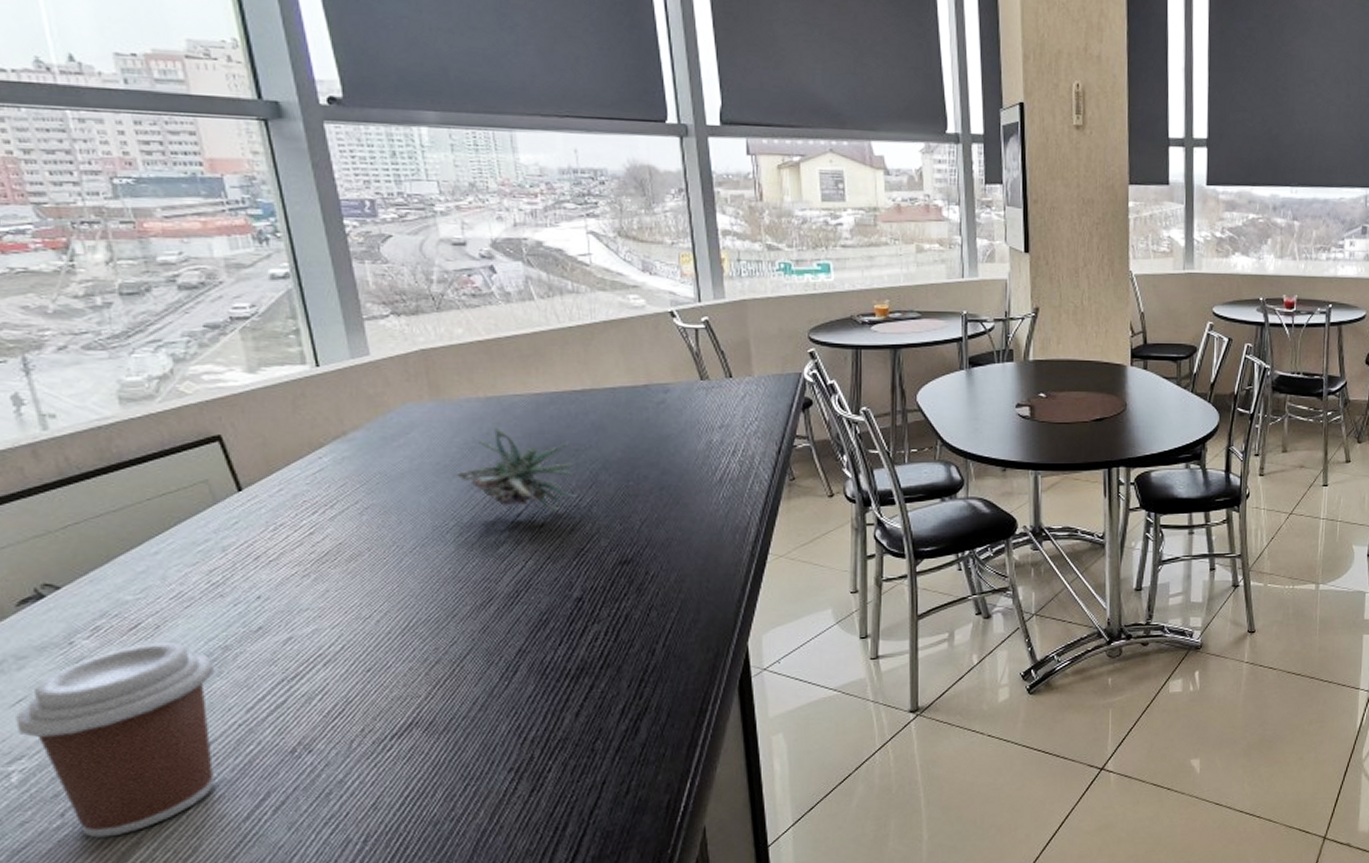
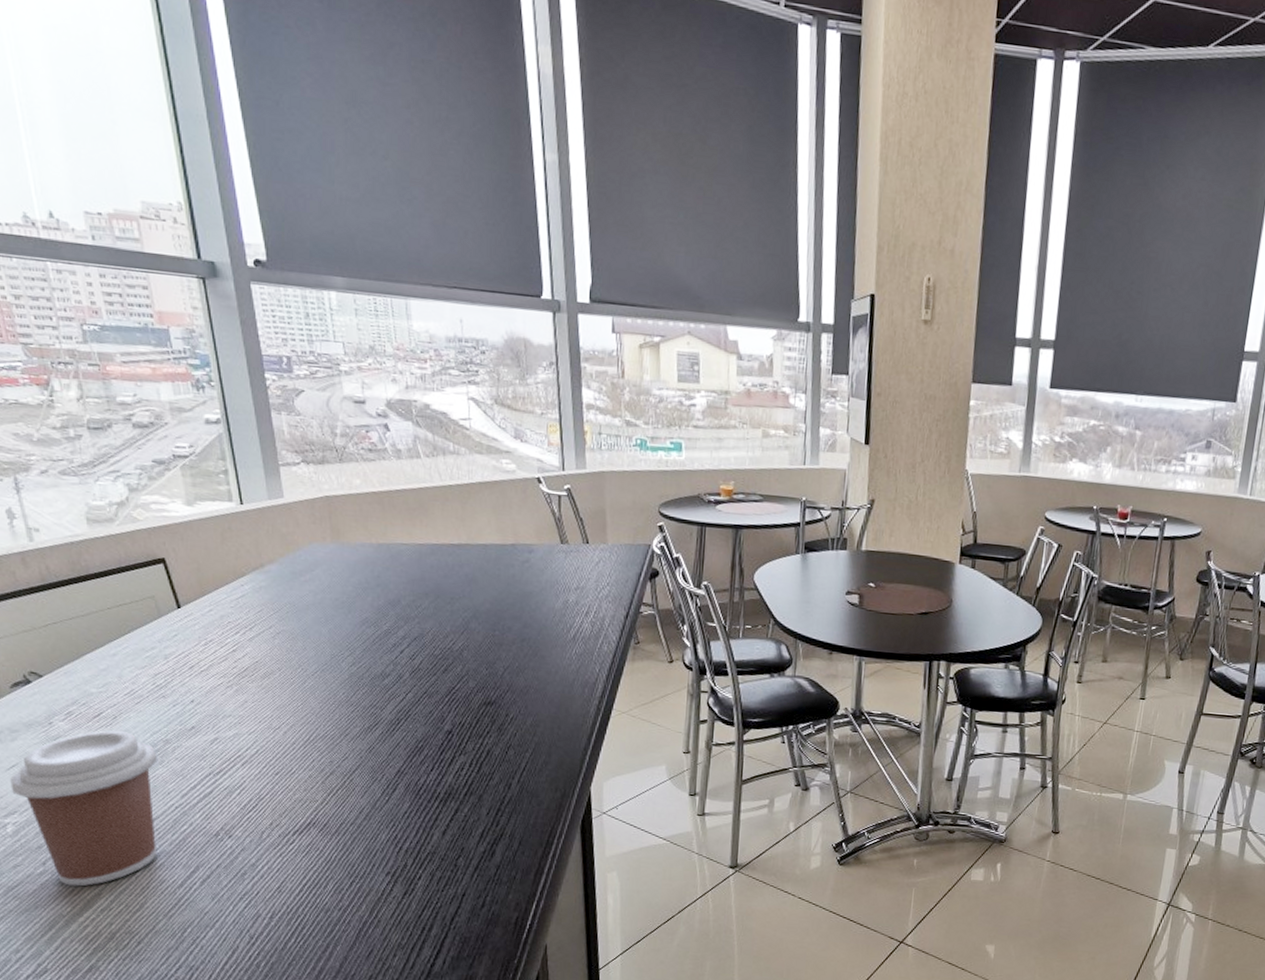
succulent plant: present [456,427,577,510] -> none [351,571,451,651]

